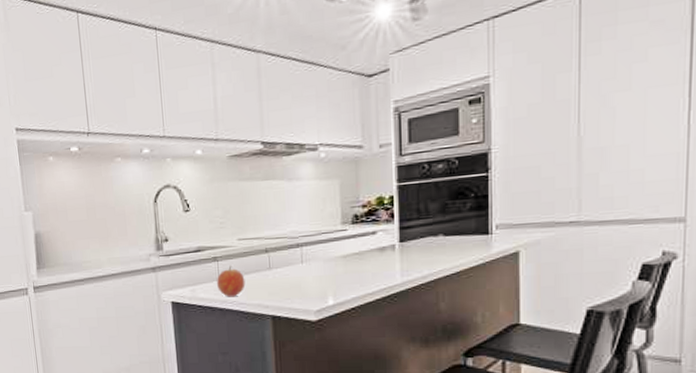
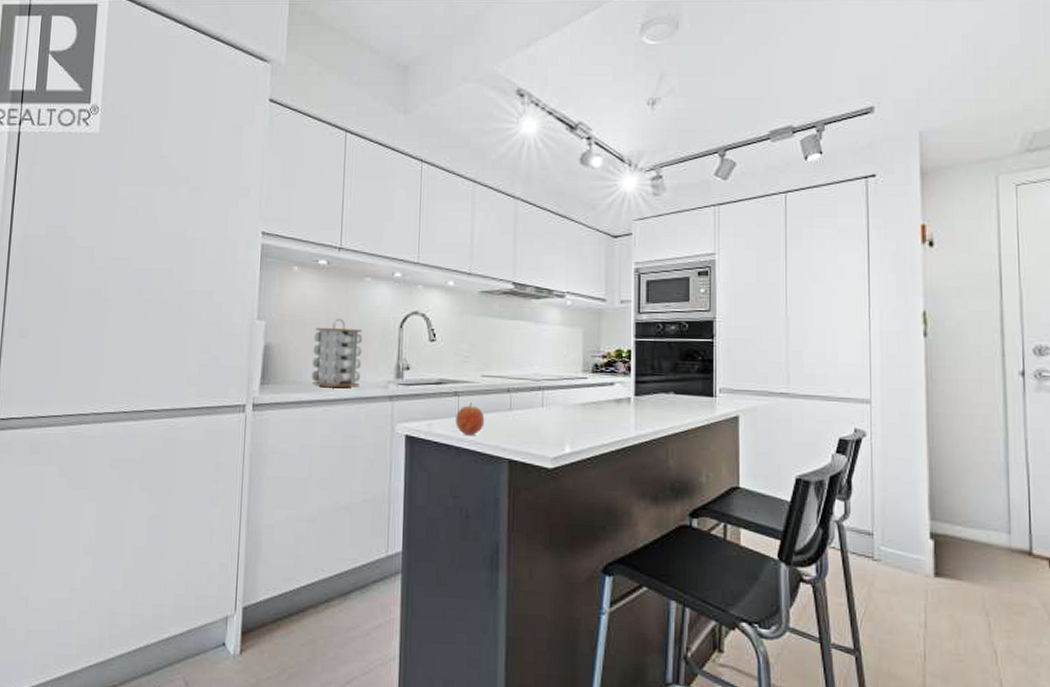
spice rack: none [76,200,124,266] -> present [312,318,363,389]

